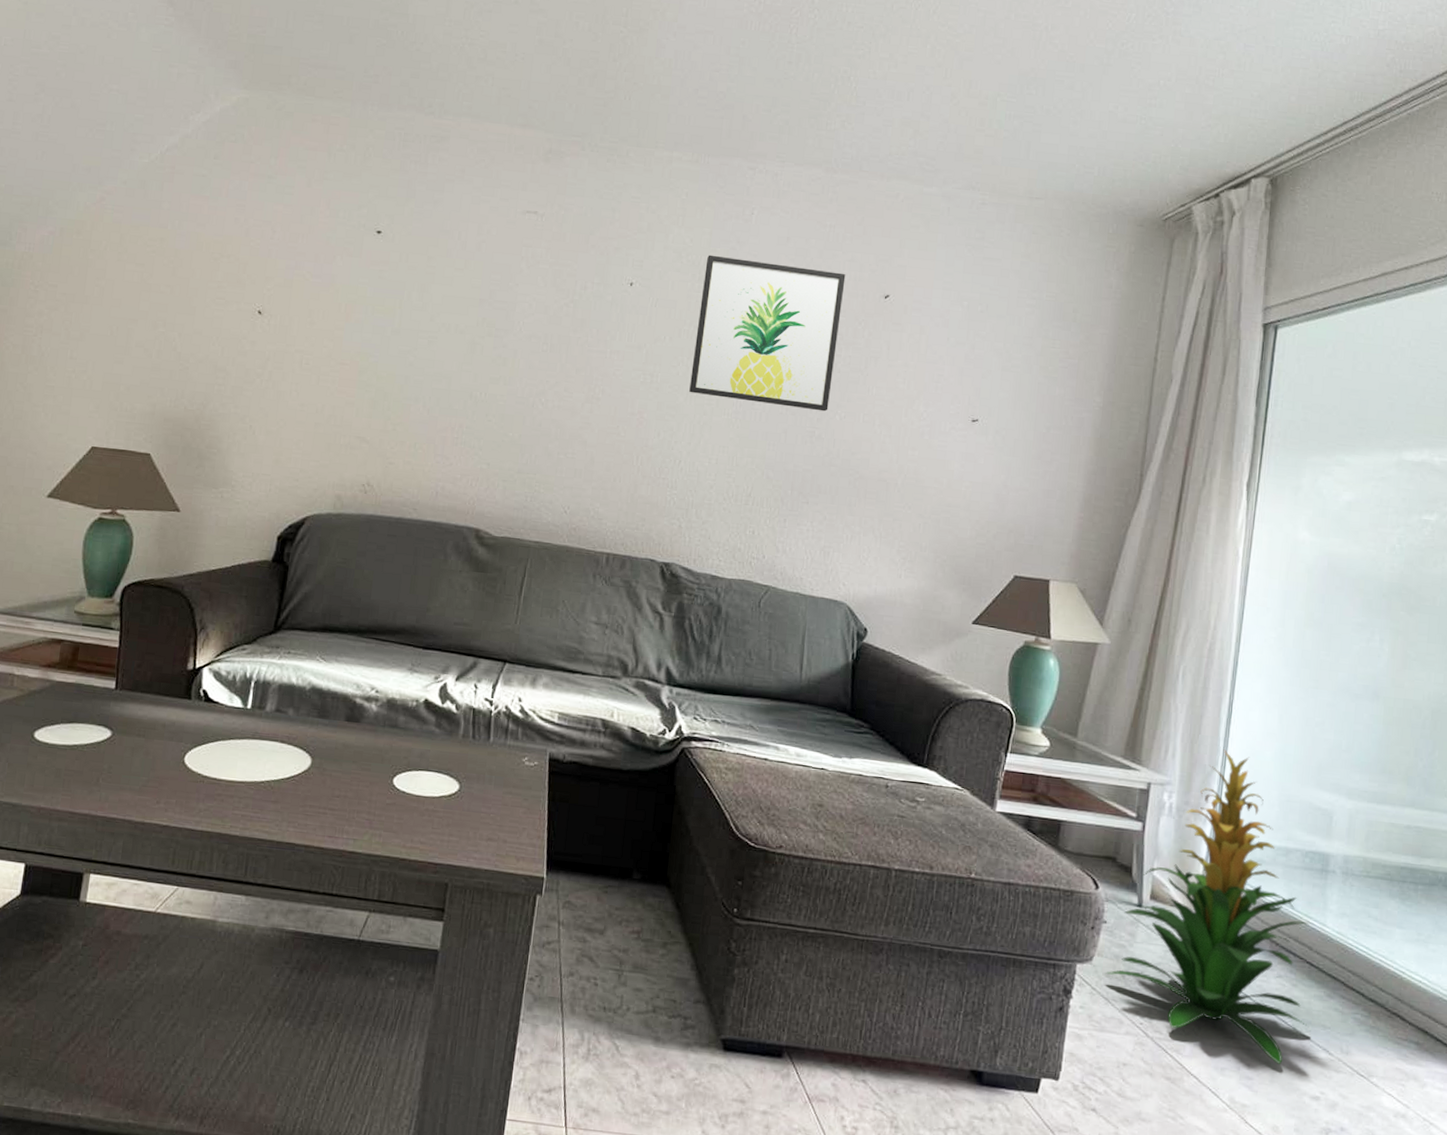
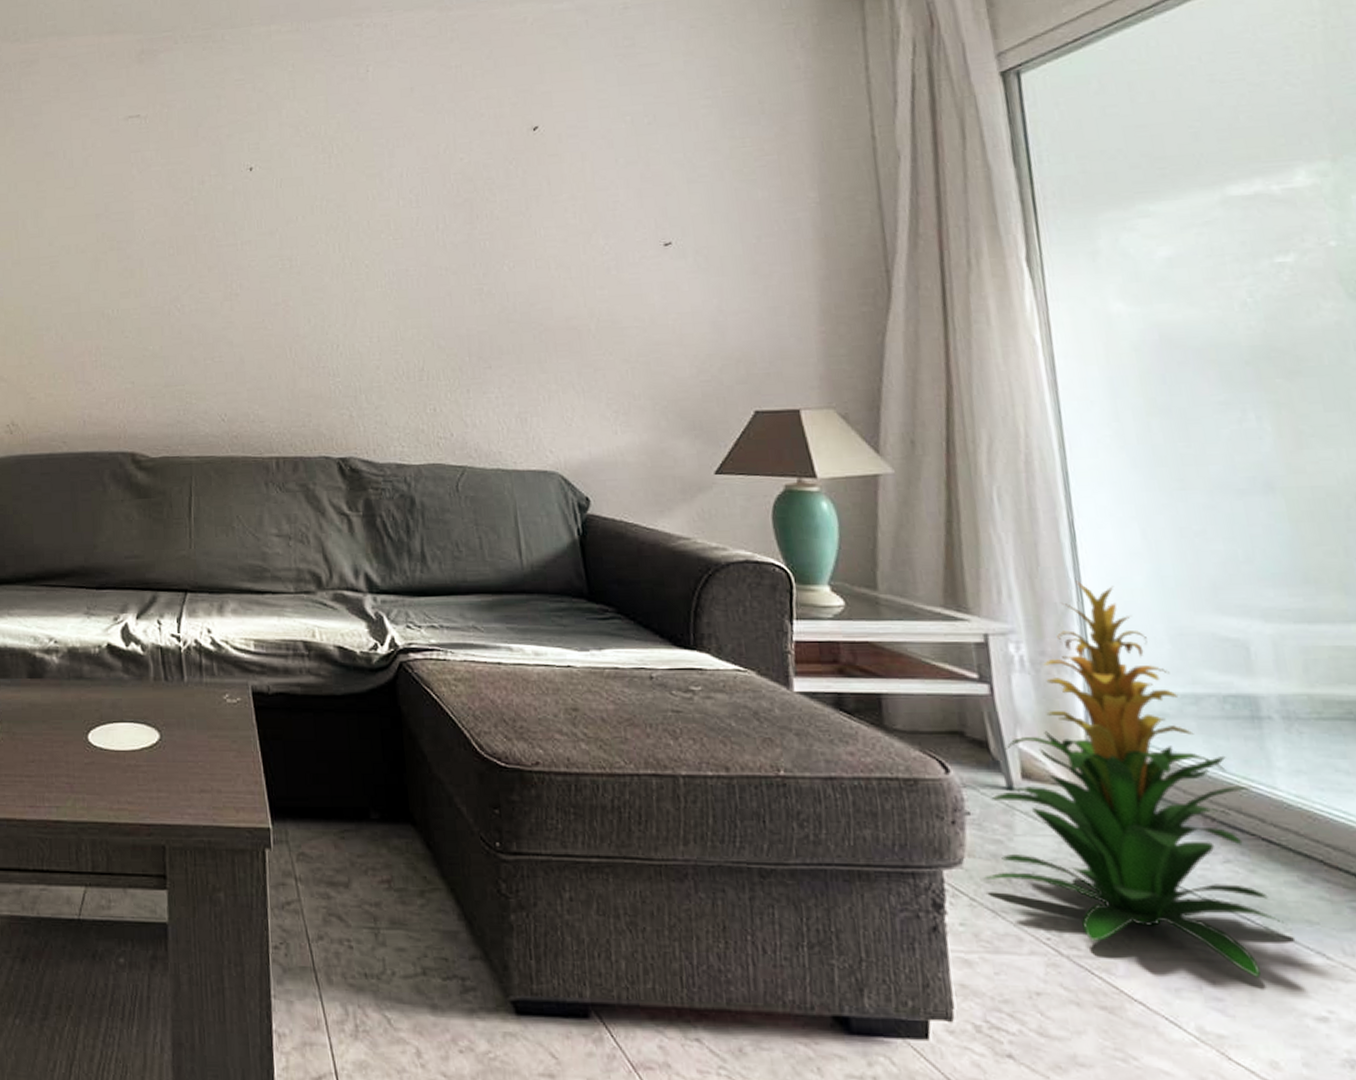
wall art: present [689,254,846,412] -> none [327,113,493,271]

